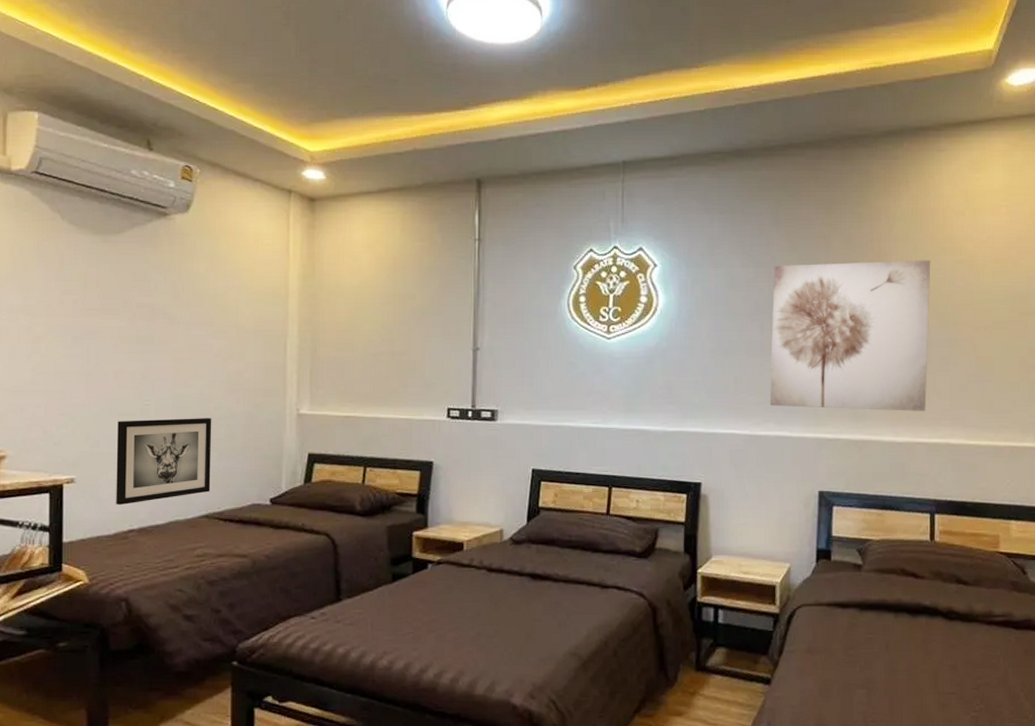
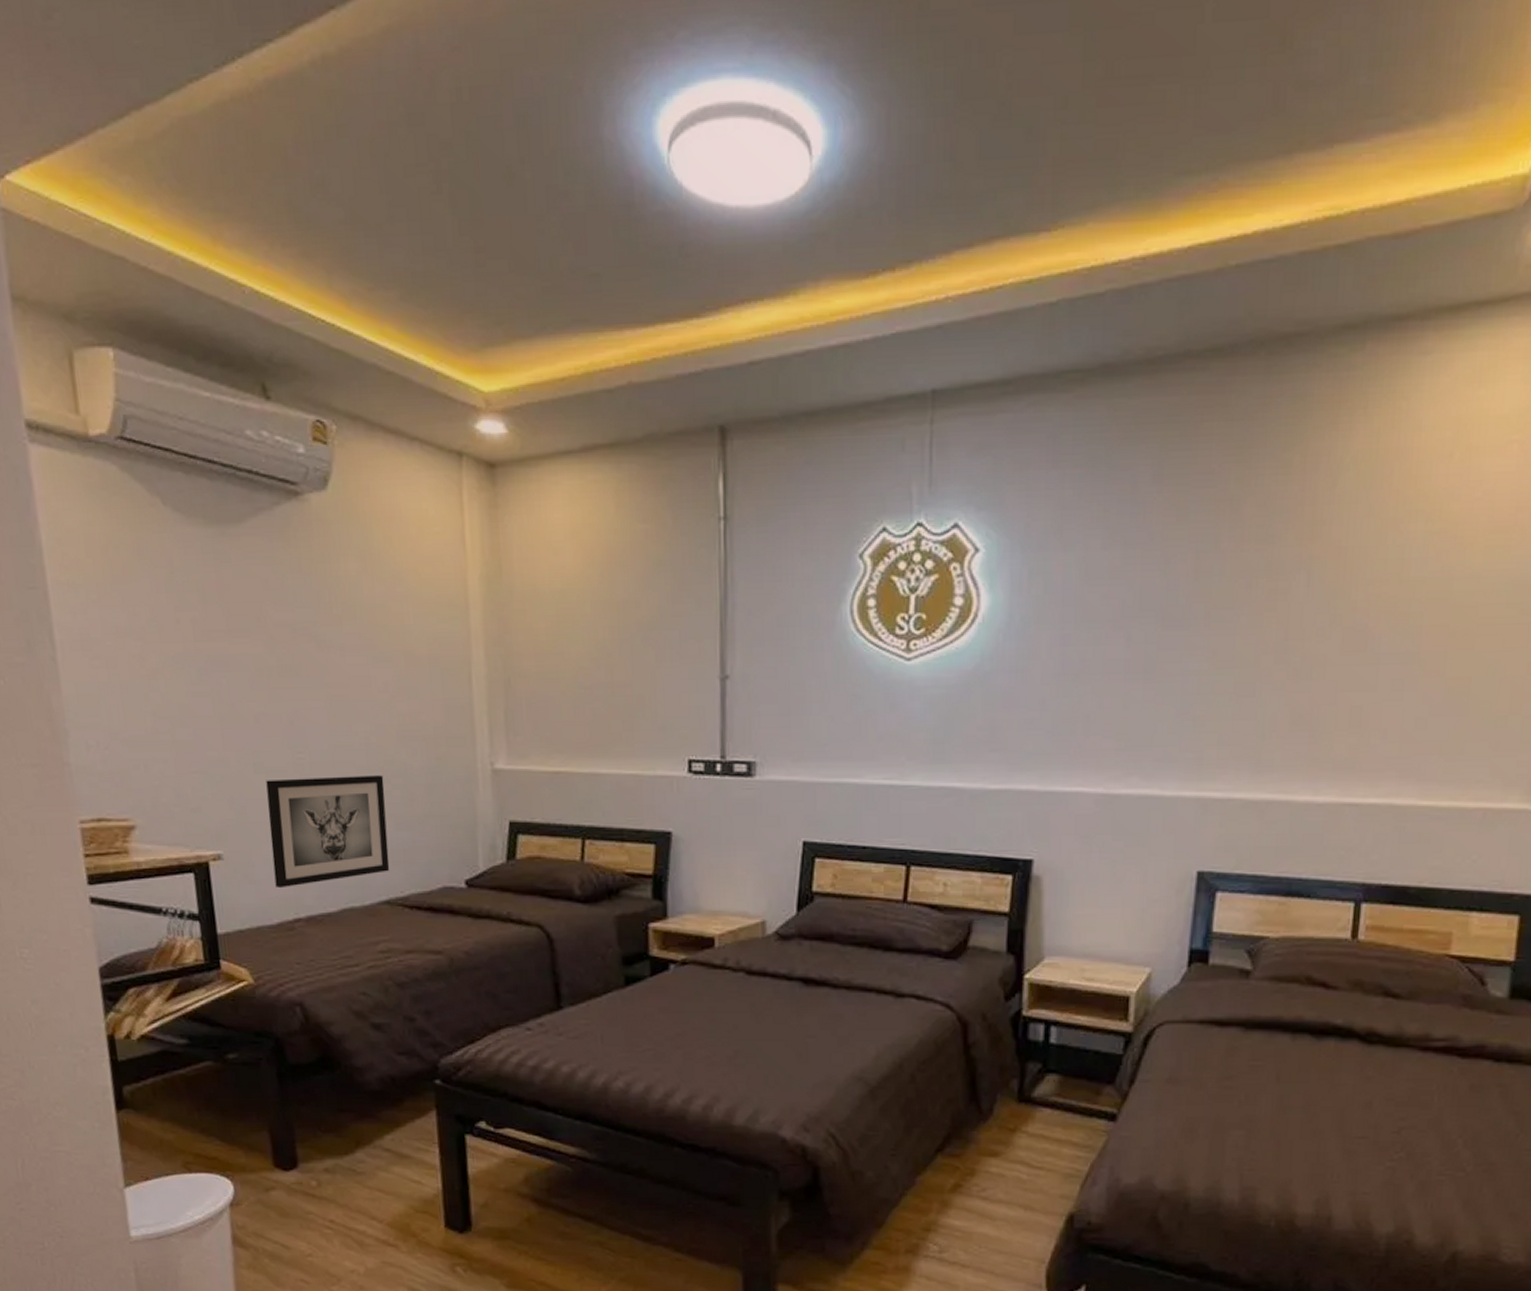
wall art: present [770,260,931,411] -> none [1135,531,1392,759]

